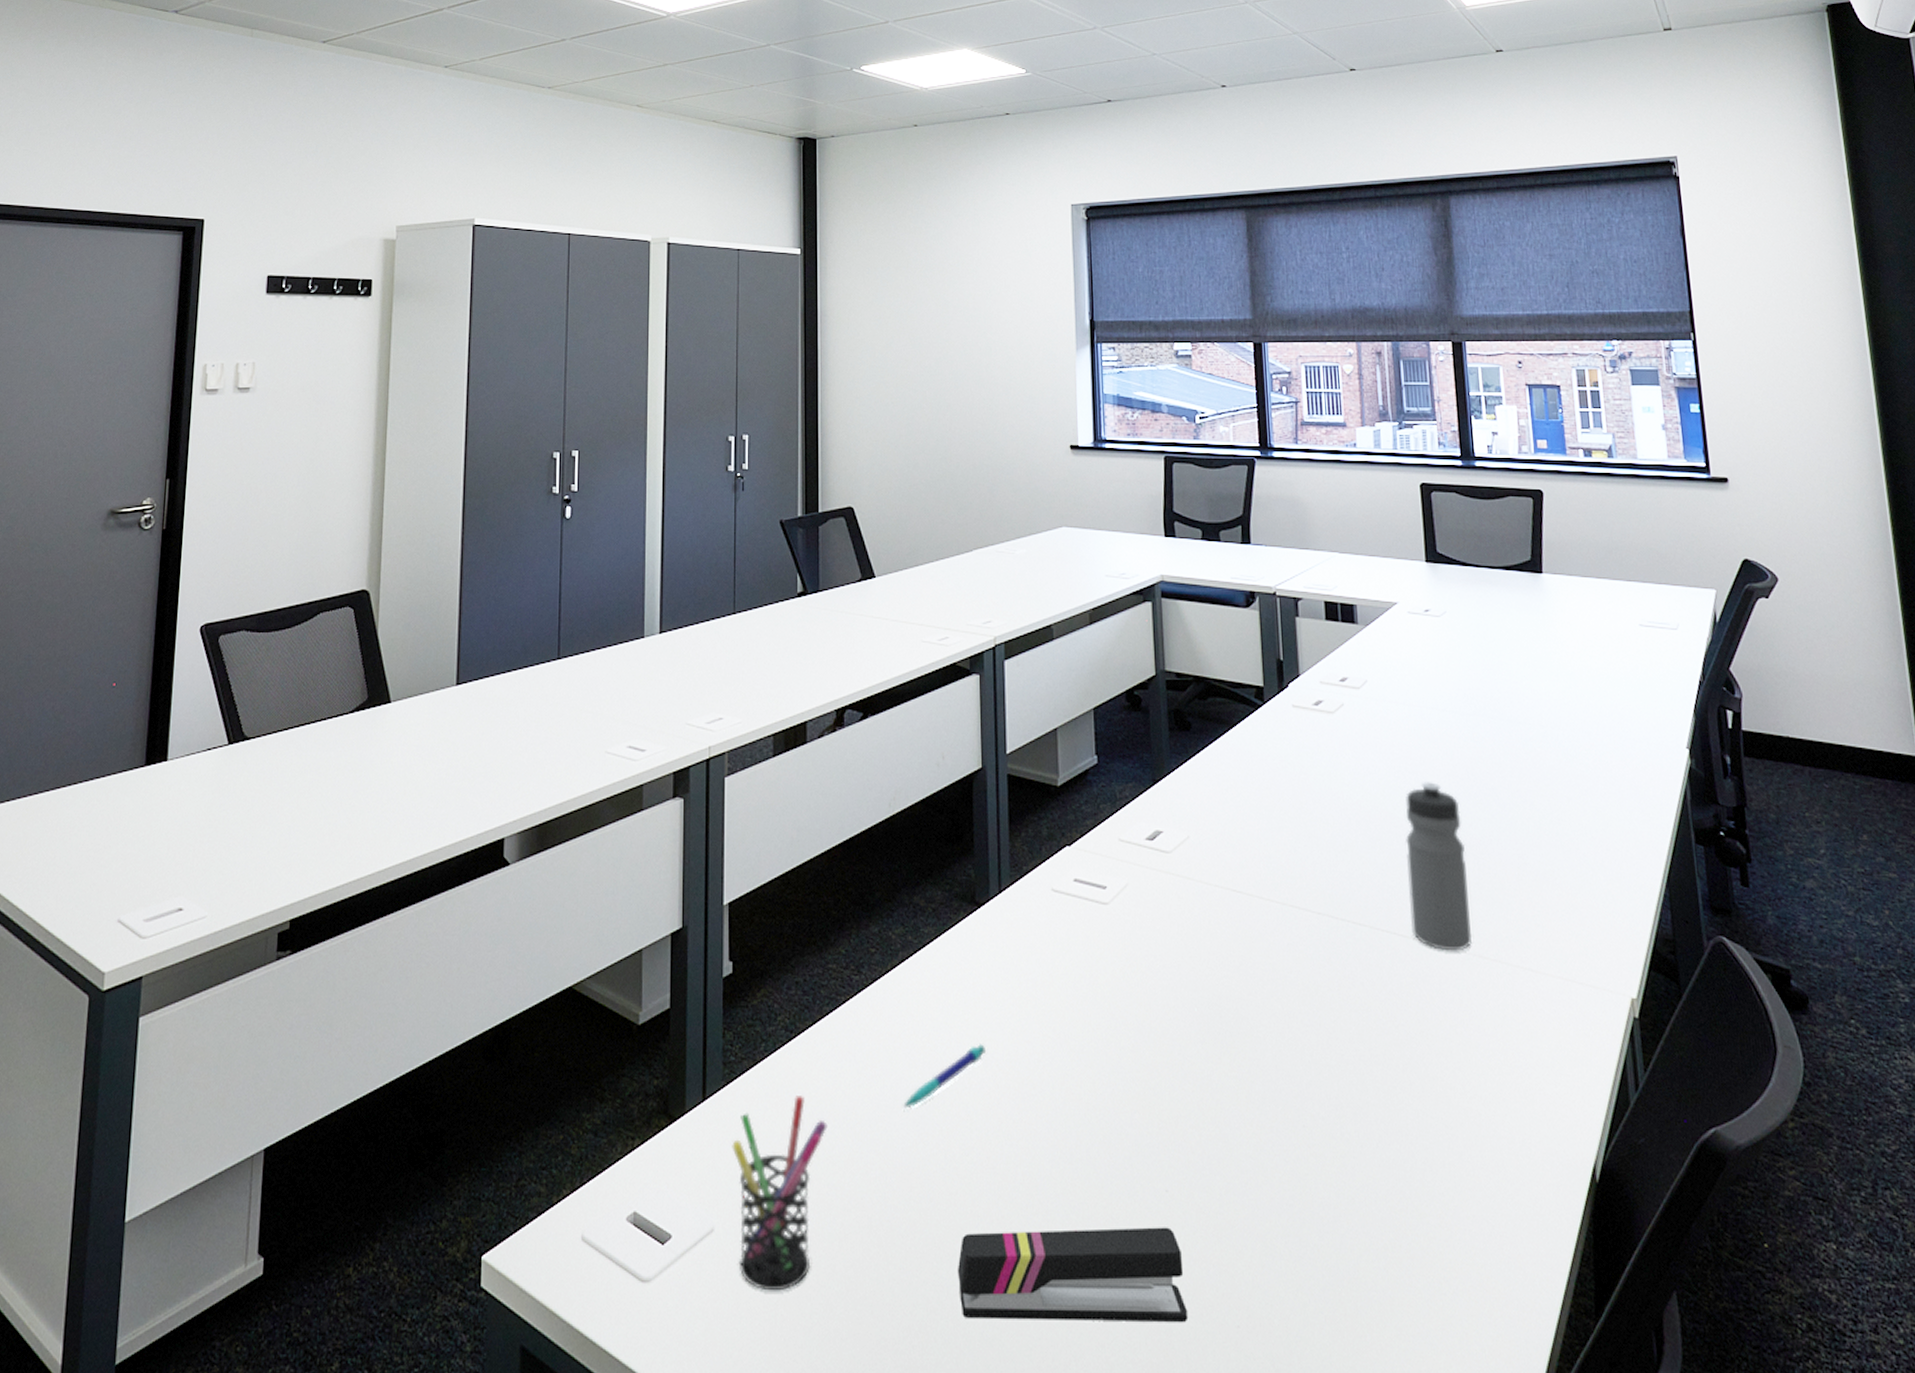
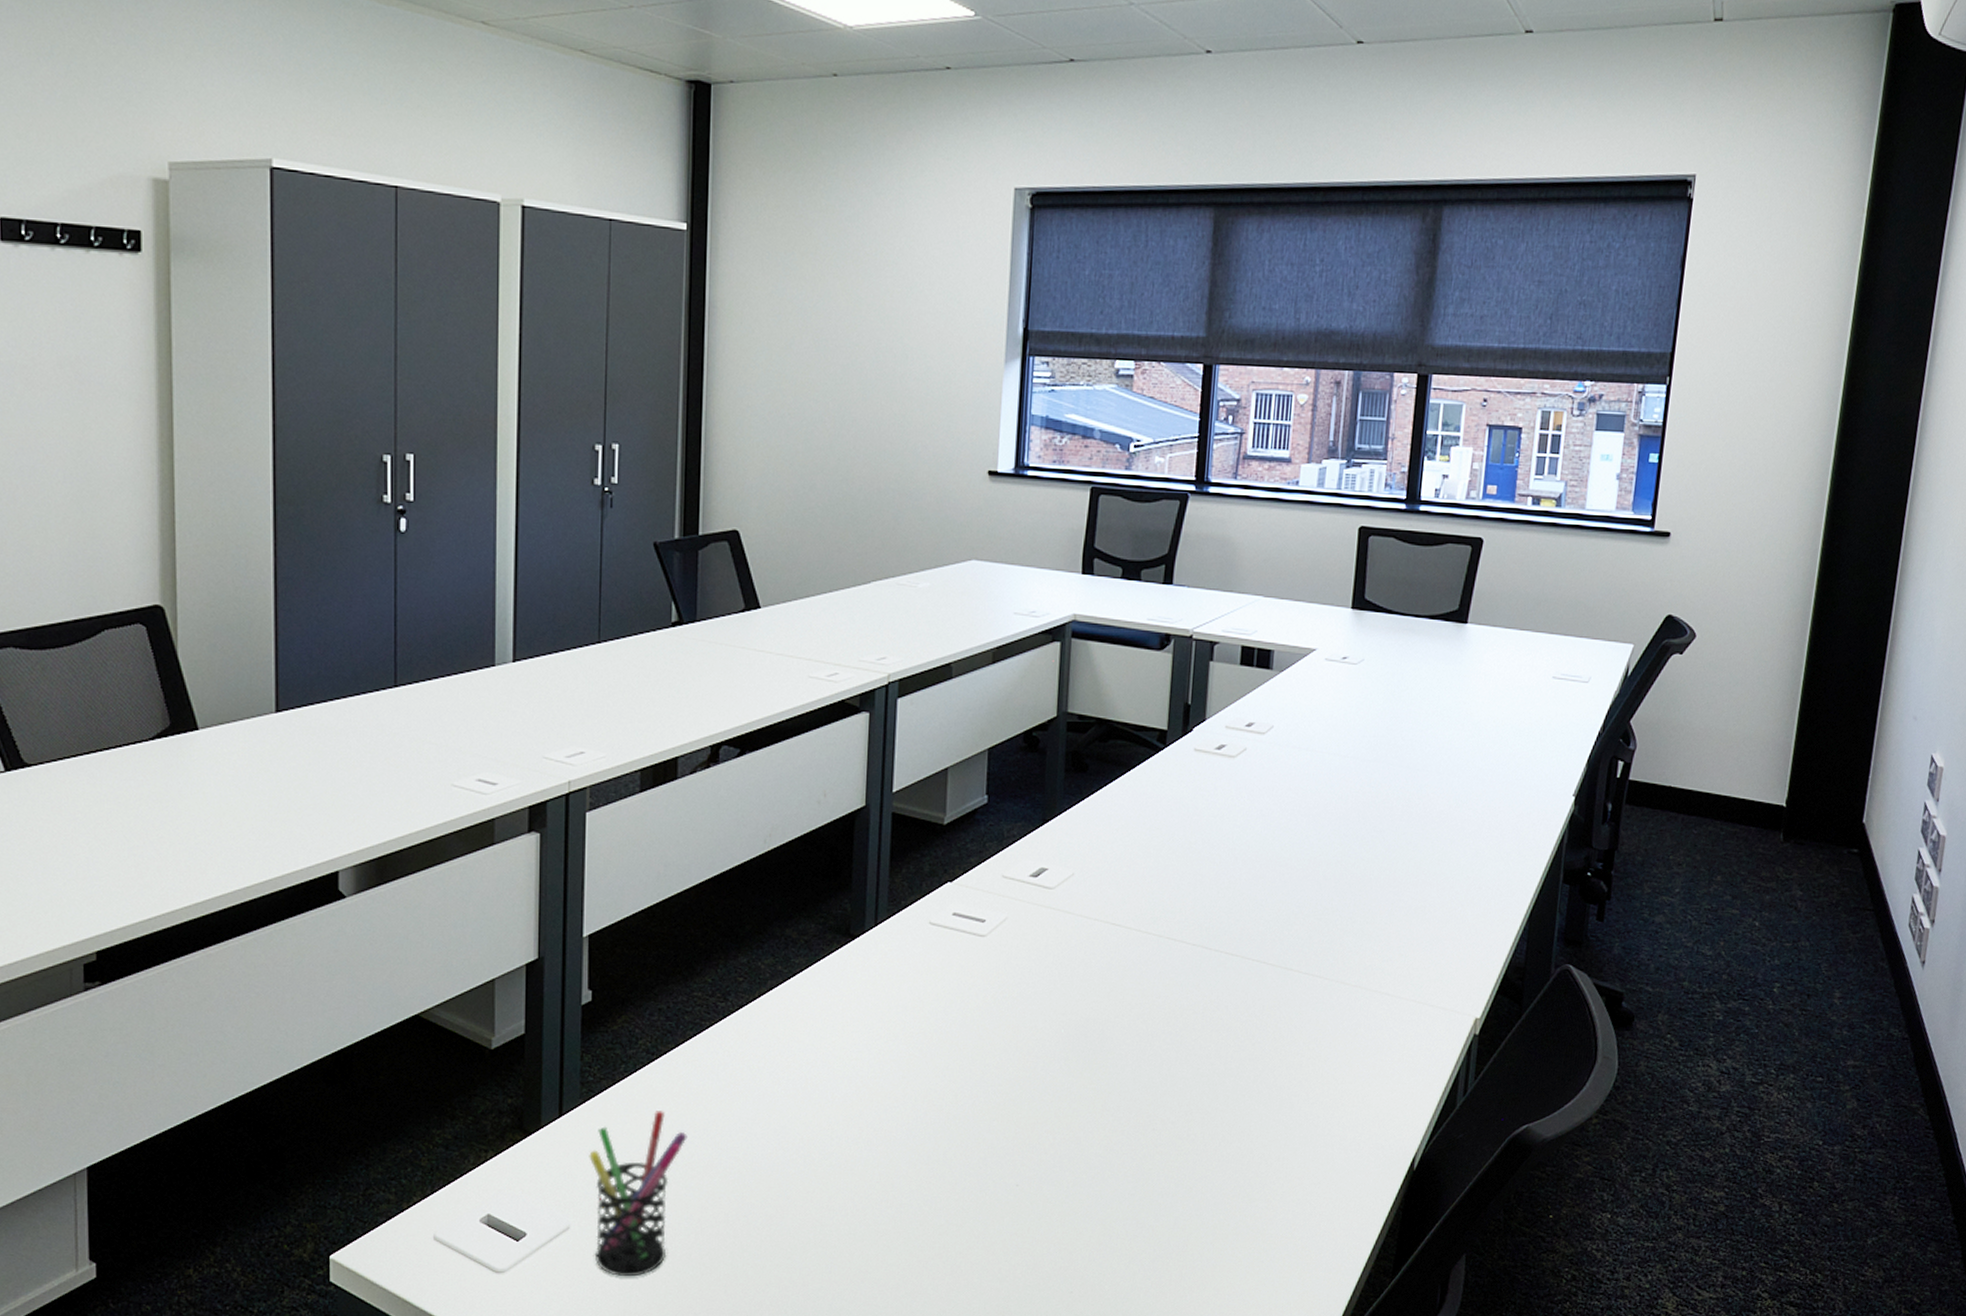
pen: present [903,1044,985,1109] -> none [765,1063,851,1121]
stapler: present [957,1227,1187,1322] -> none [810,1215,1026,1294]
water bottle: present [1406,782,1472,951] -> none [1281,824,1346,978]

